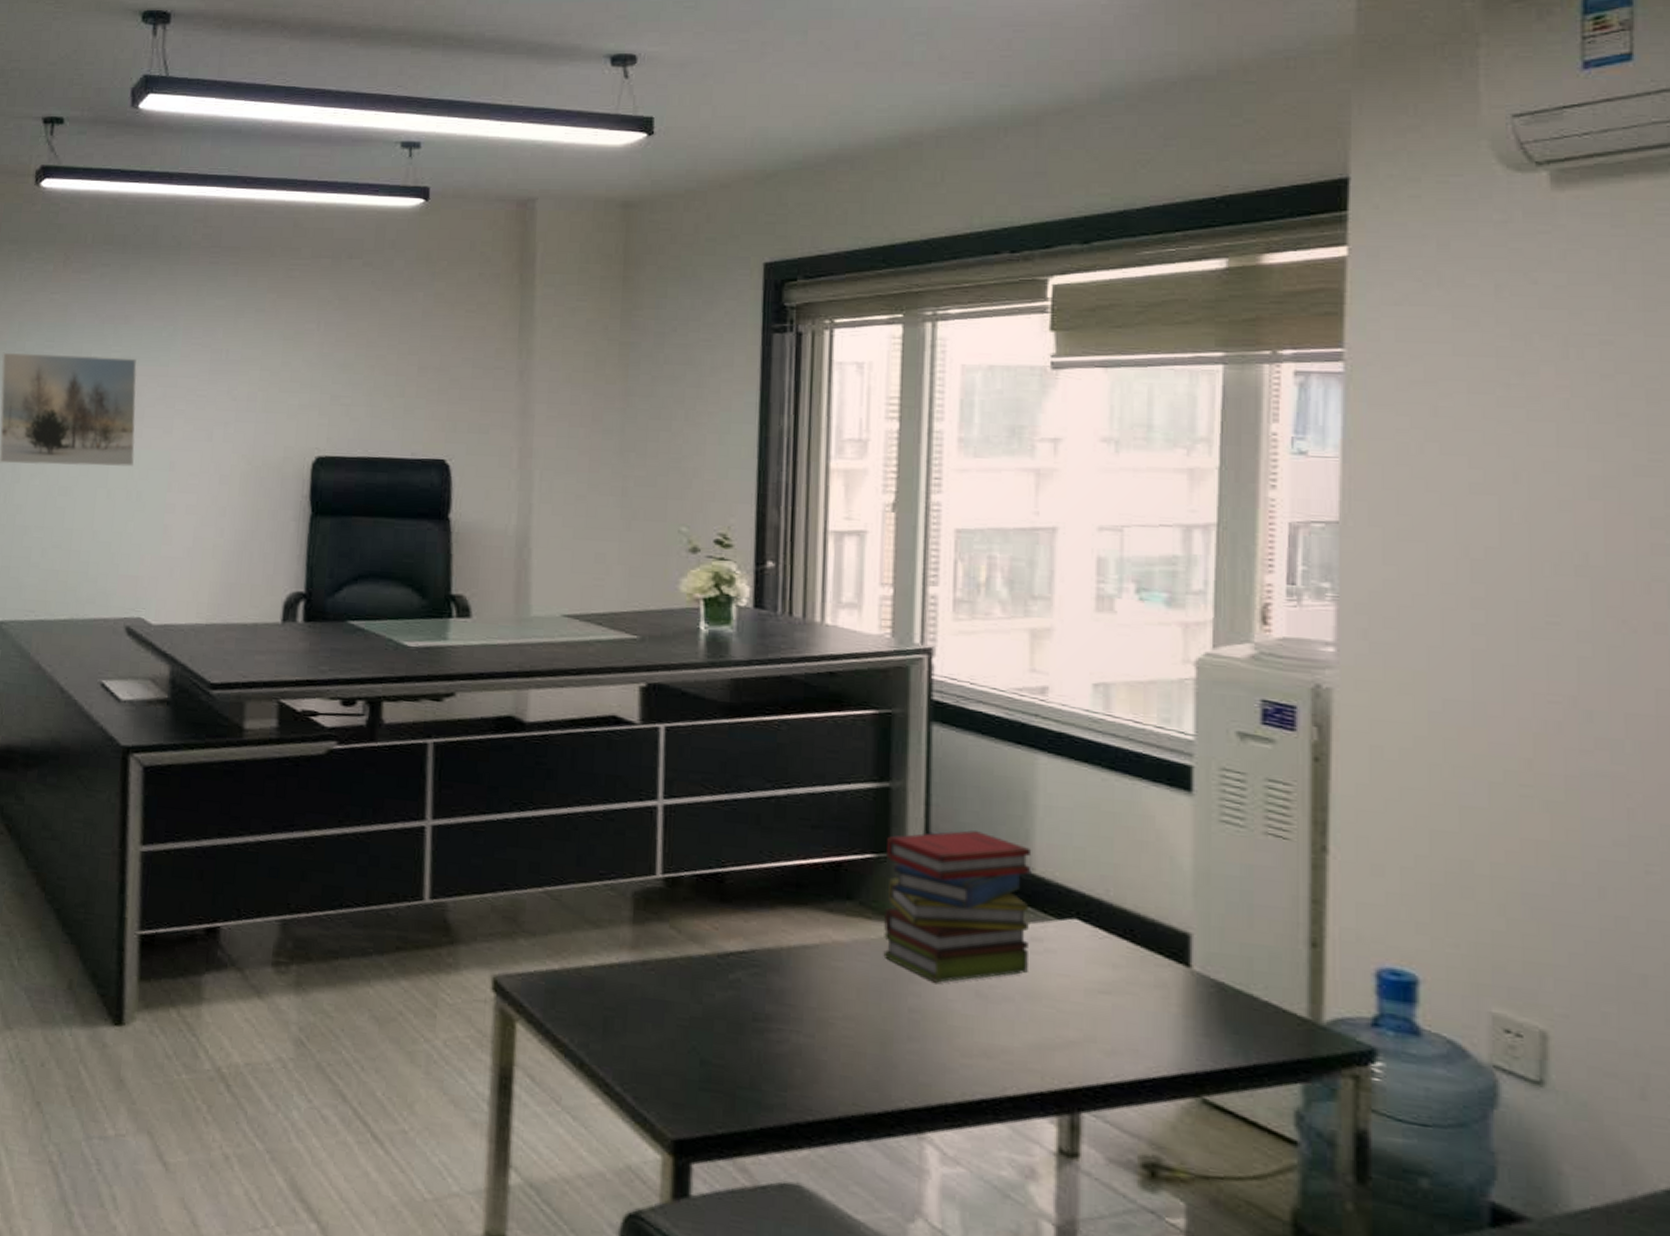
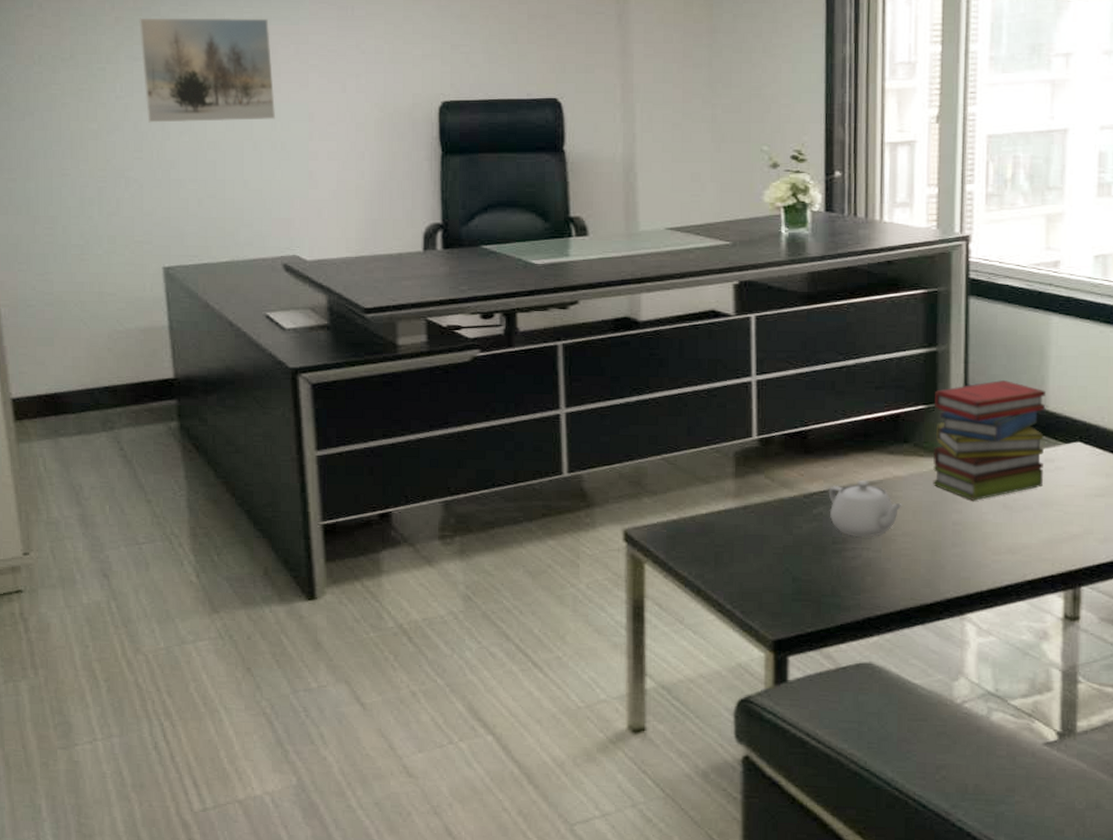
teapot: none [749,942,845,1017] -> present [828,479,904,538]

